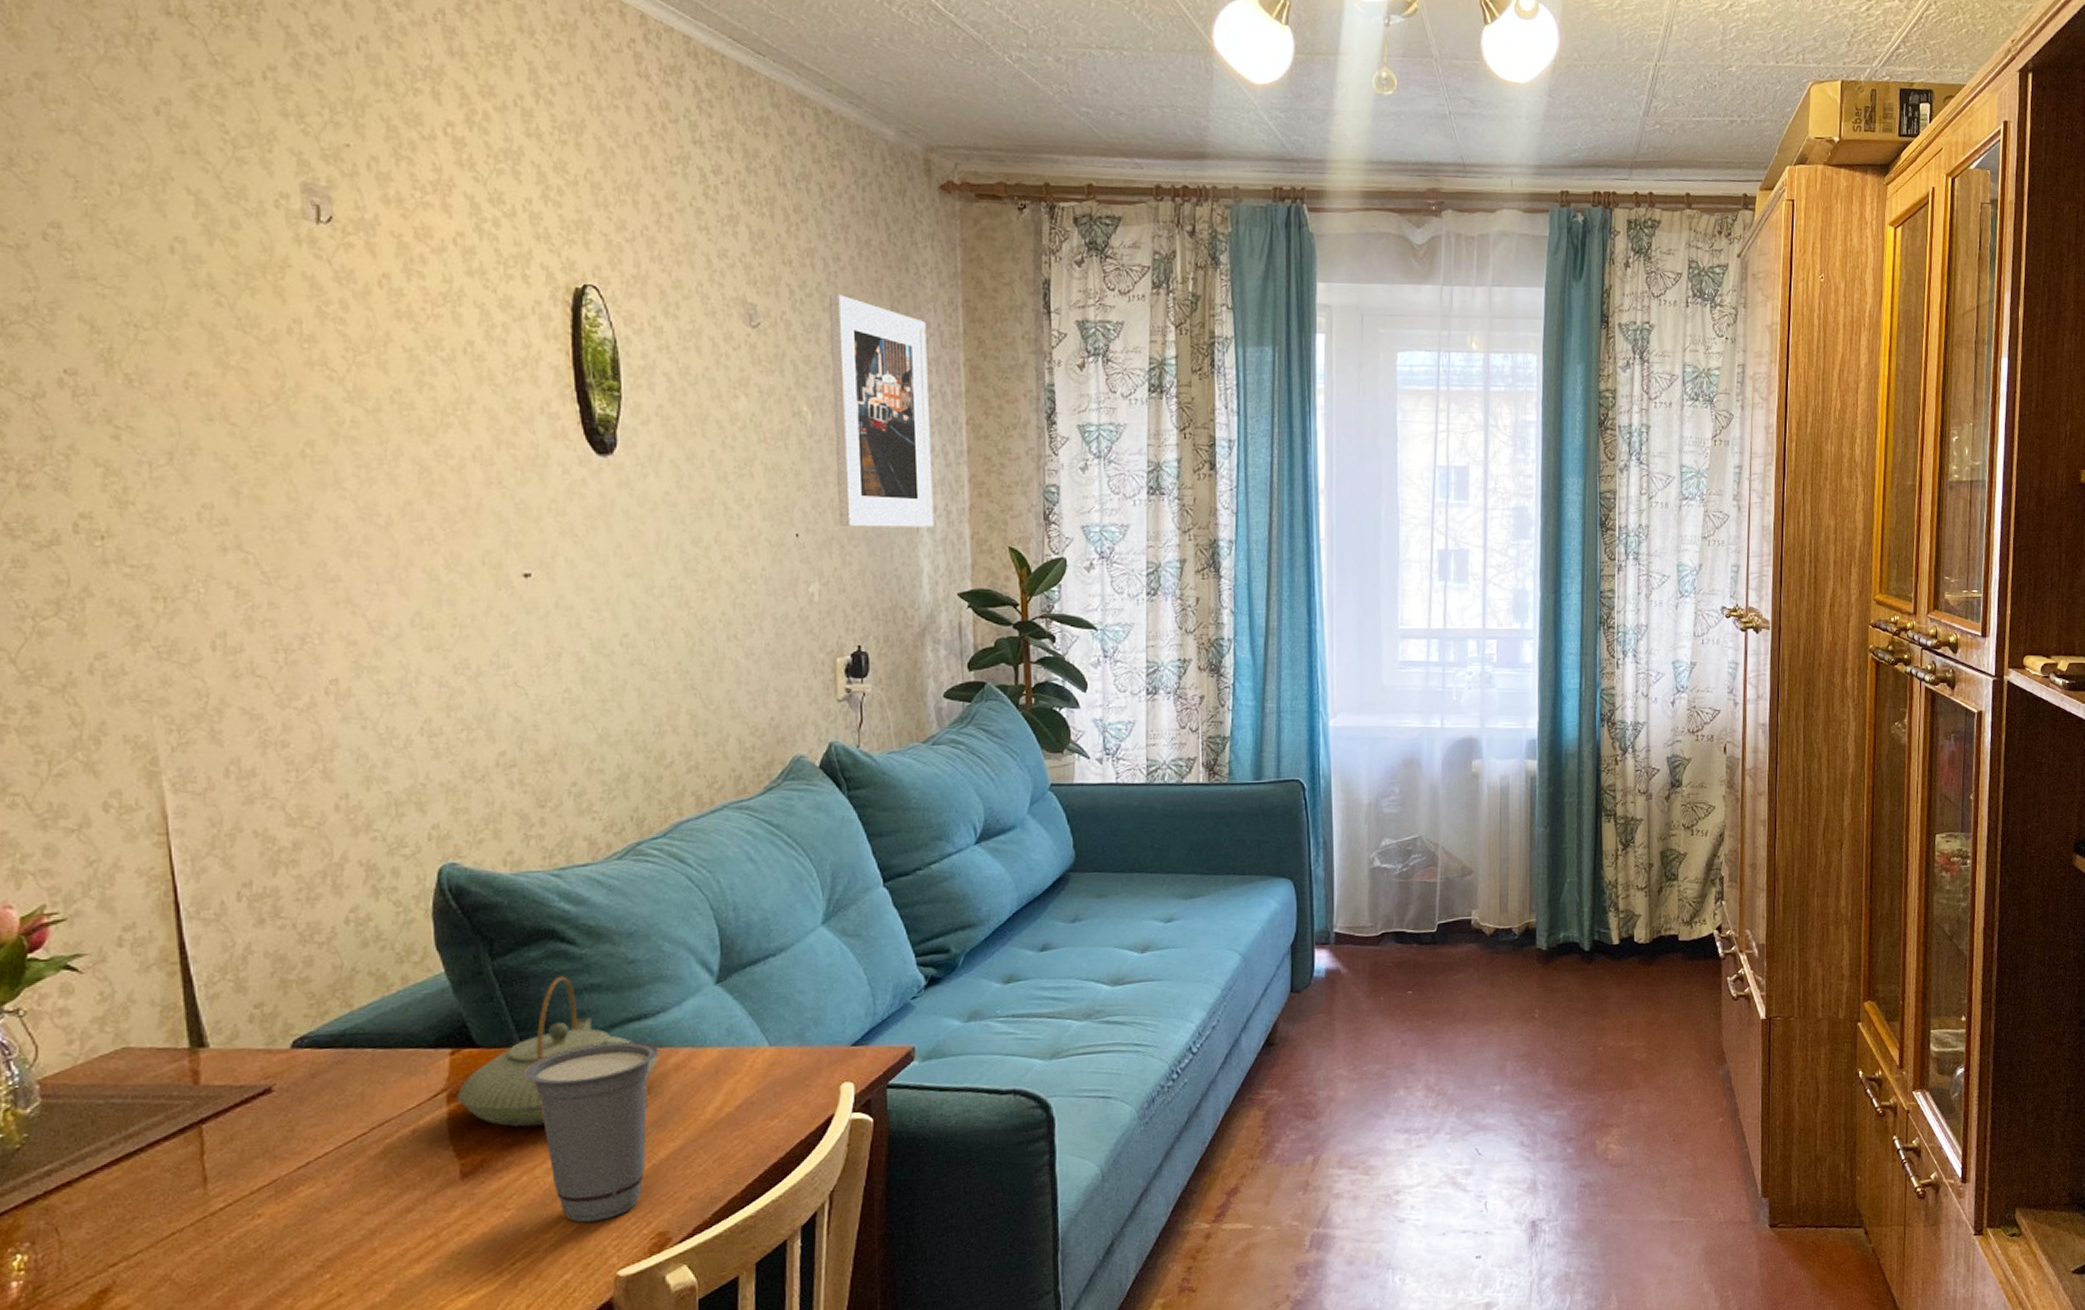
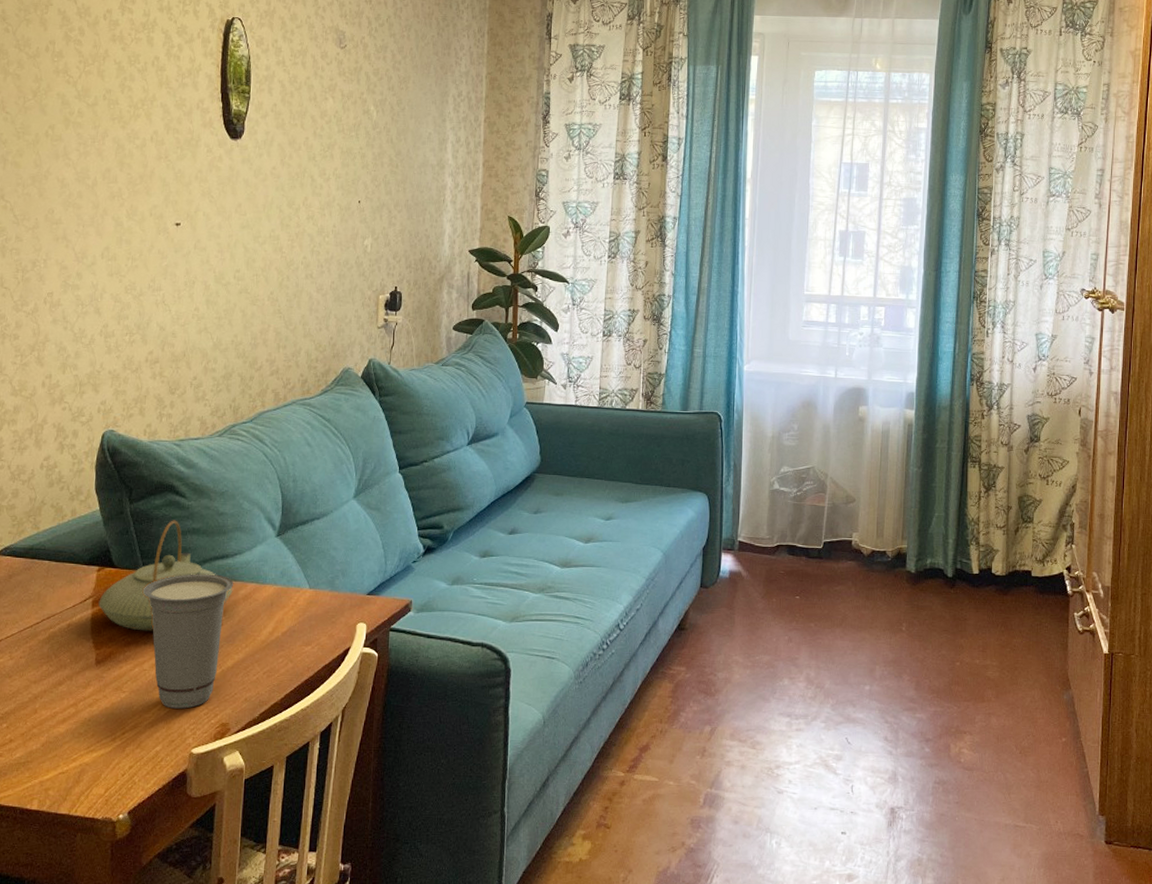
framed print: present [830,294,934,527] -> none [389,24,461,199]

